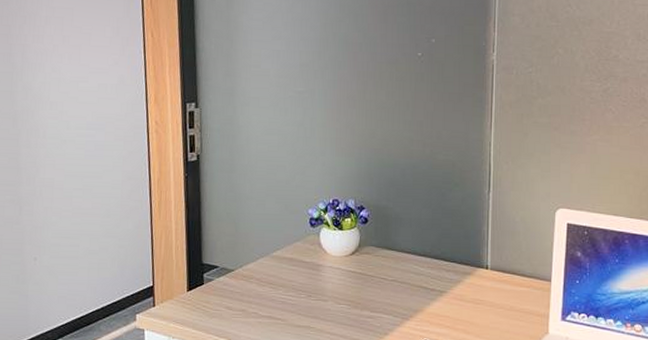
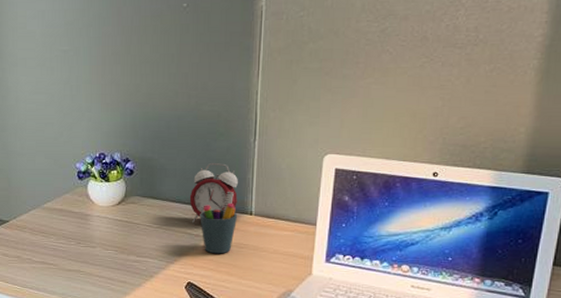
alarm clock: none [425,214,473,277] -> present [189,163,238,223]
pen holder: none [436,244,474,310] -> present [200,192,238,254]

